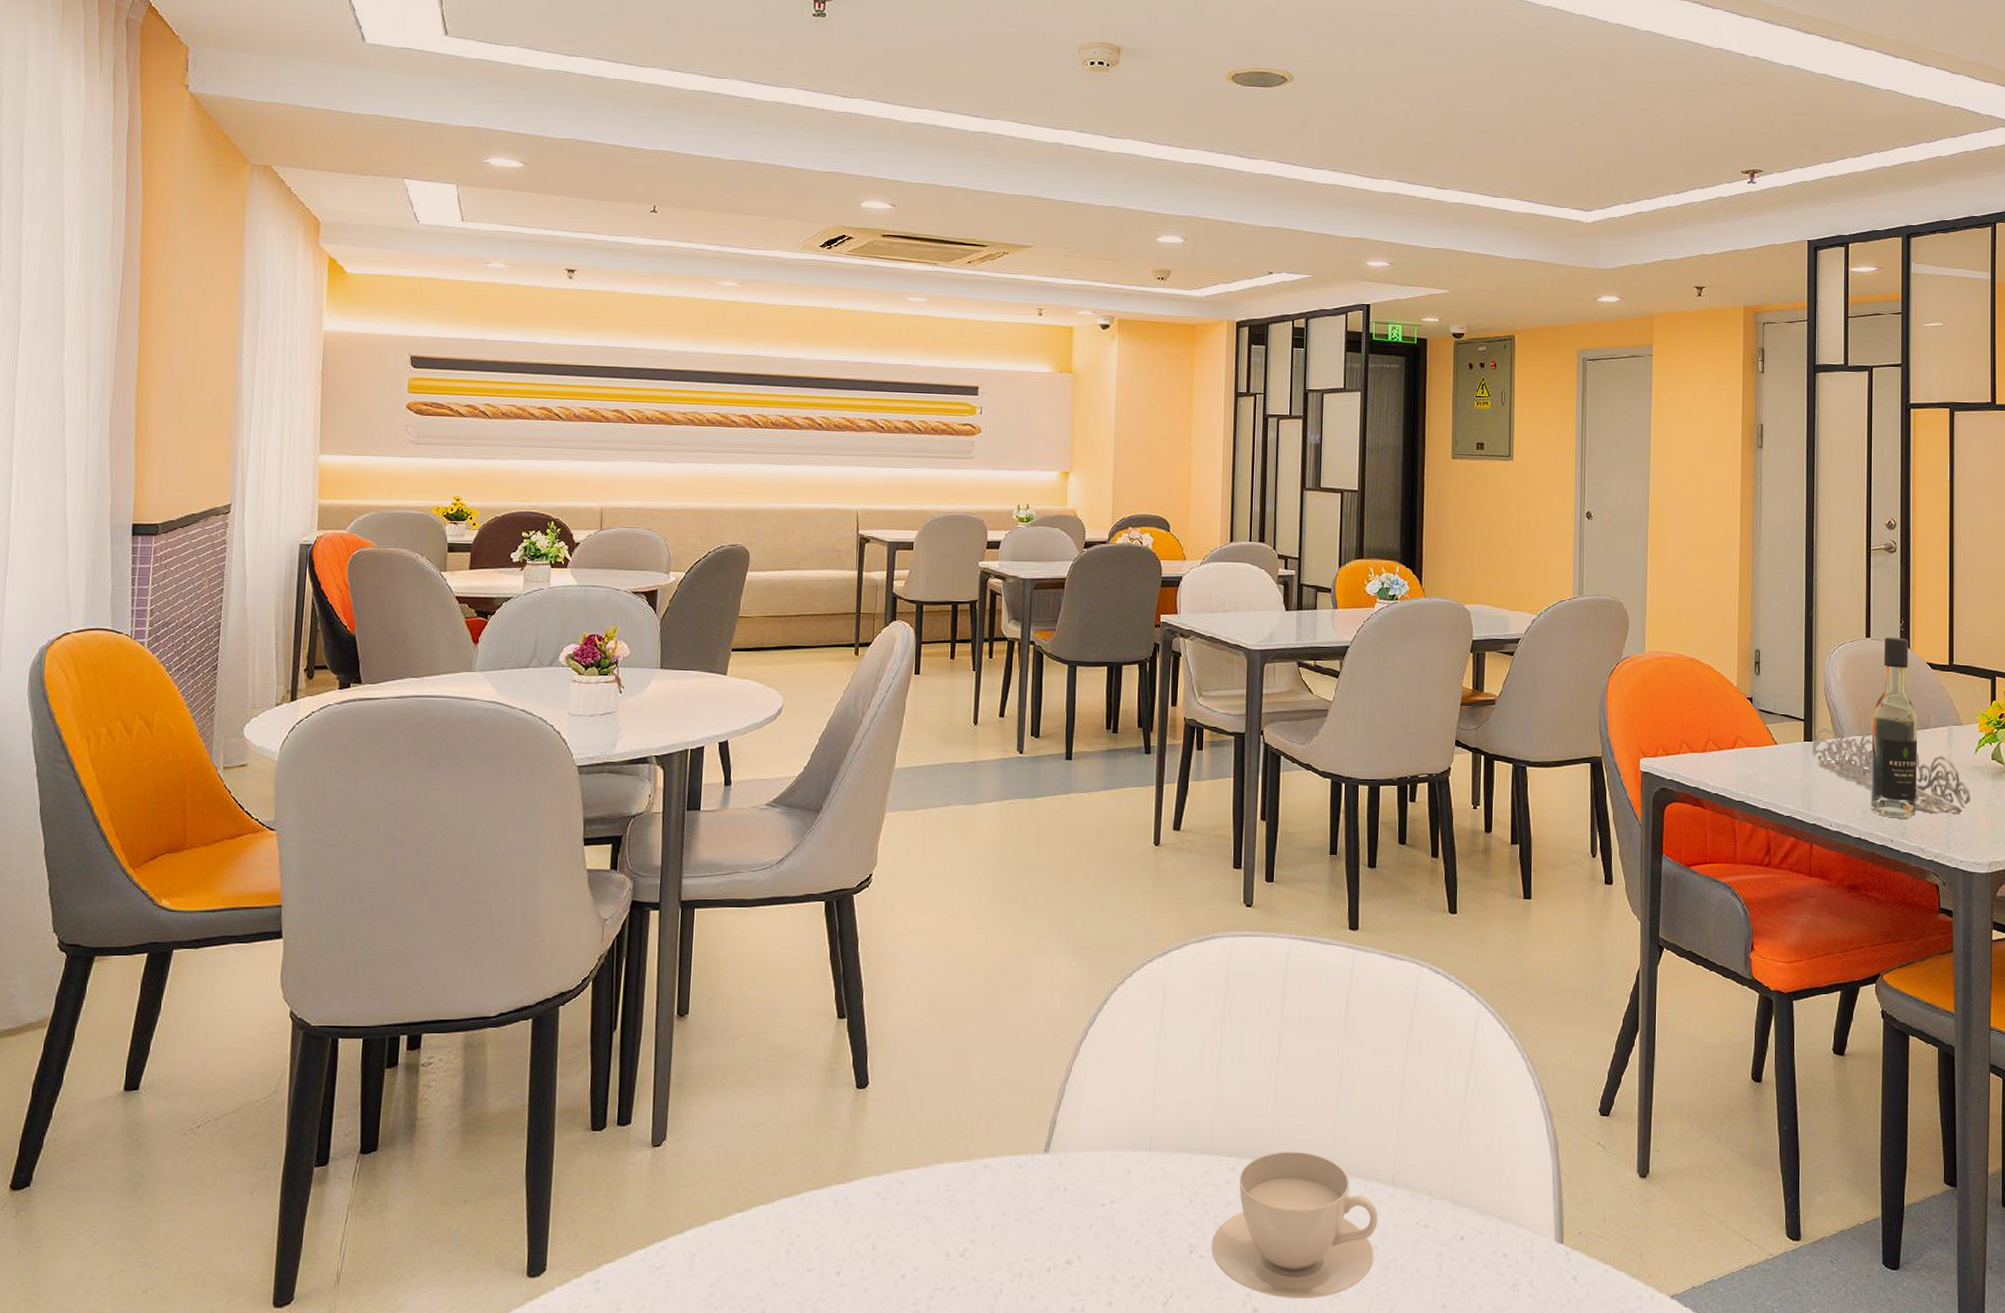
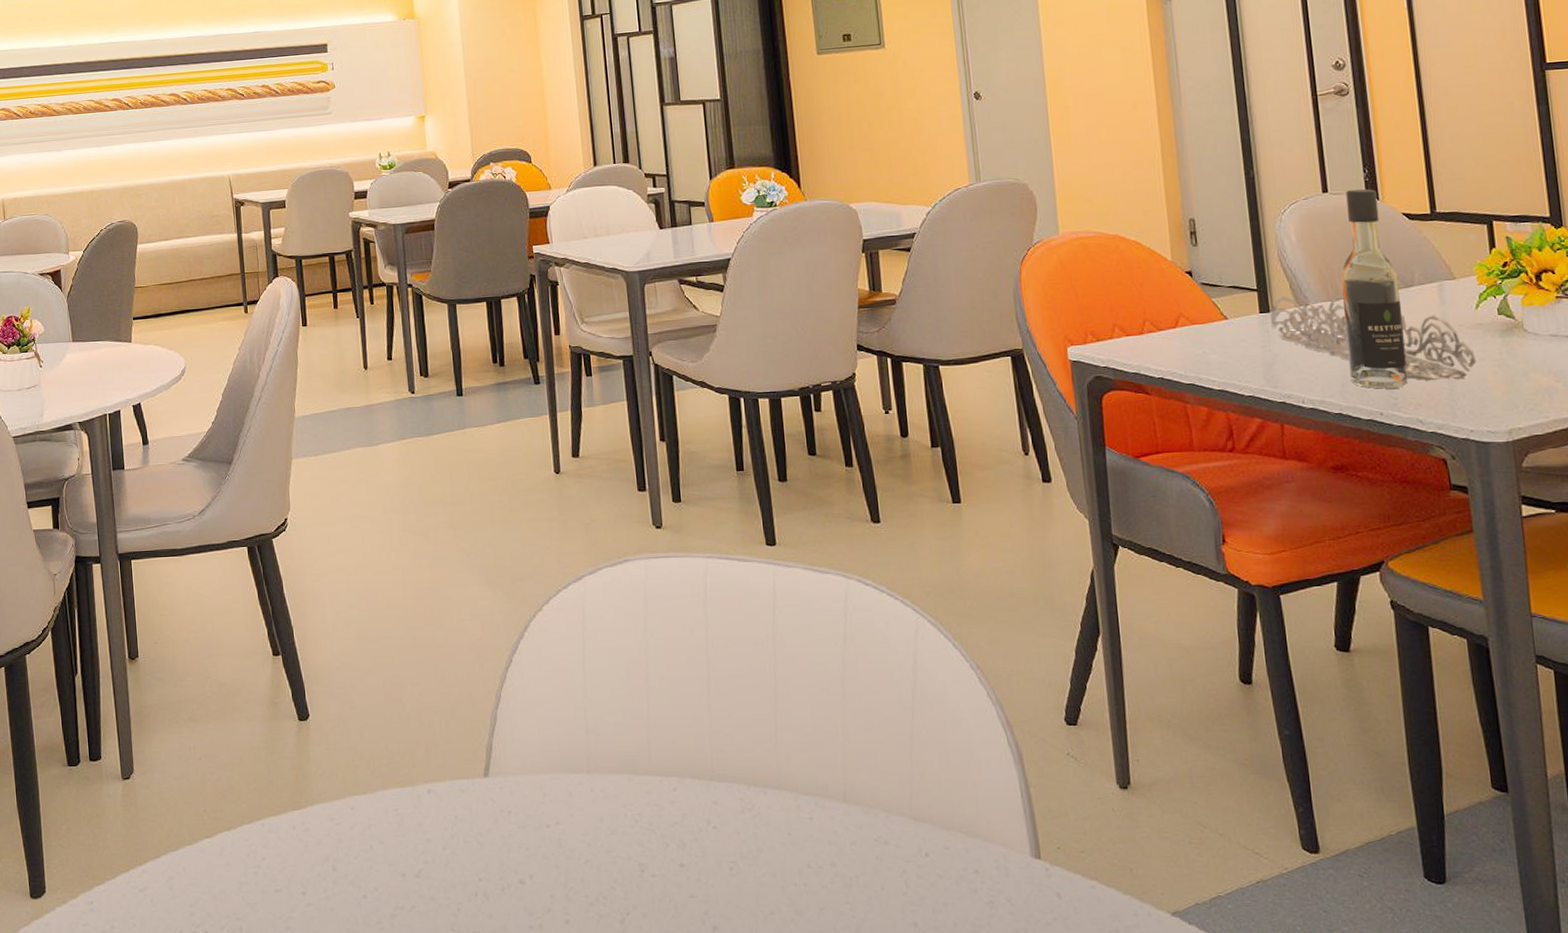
teacup: present [1211,1152,1378,1299] -> none [662,770,834,917]

